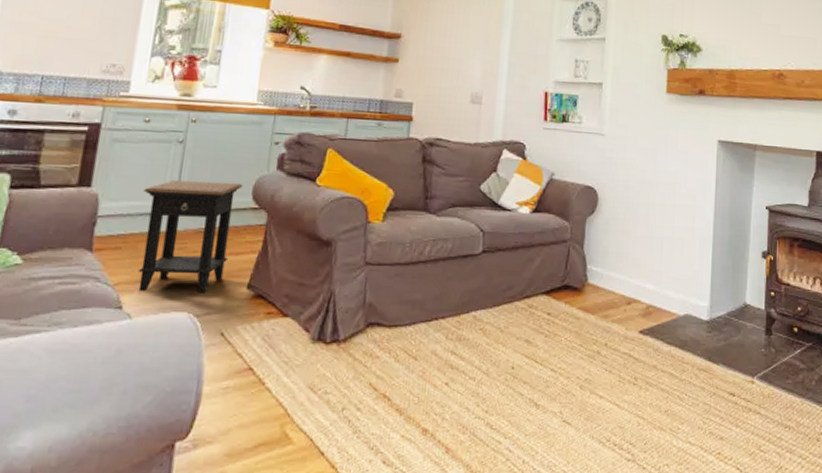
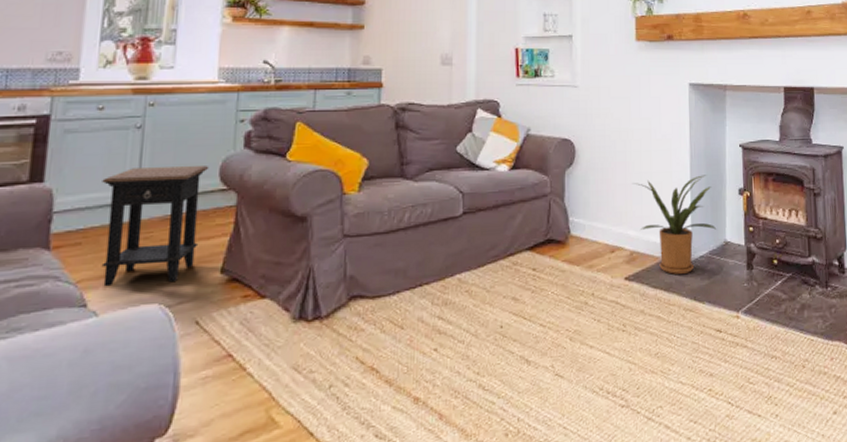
house plant: none [653,234,737,333] -> present [632,175,717,274]

